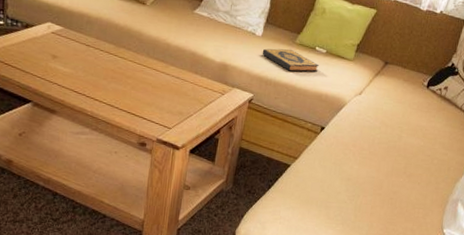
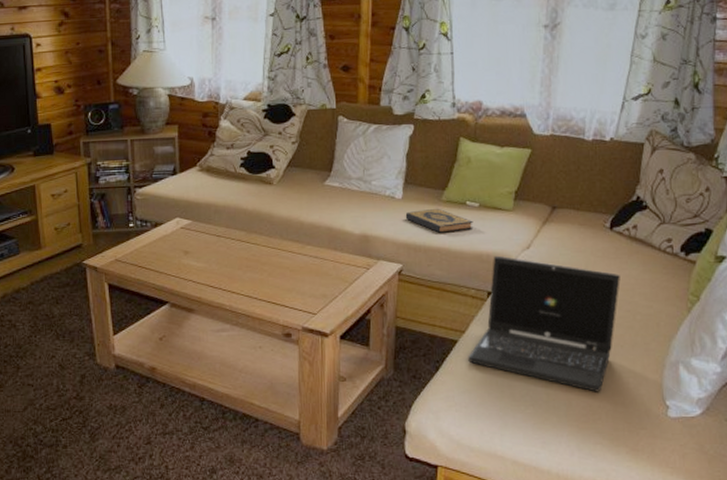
laptop: none [296,97,428,218] -> present [468,255,620,392]

